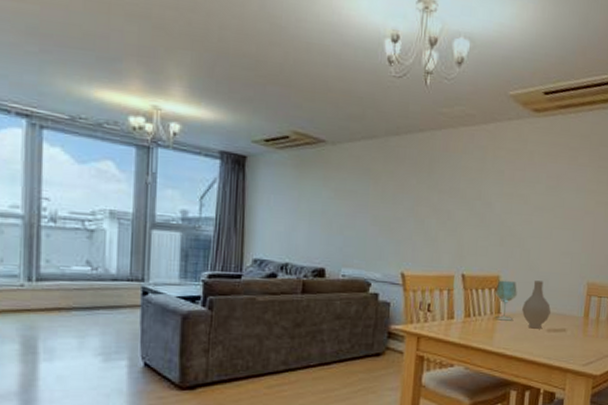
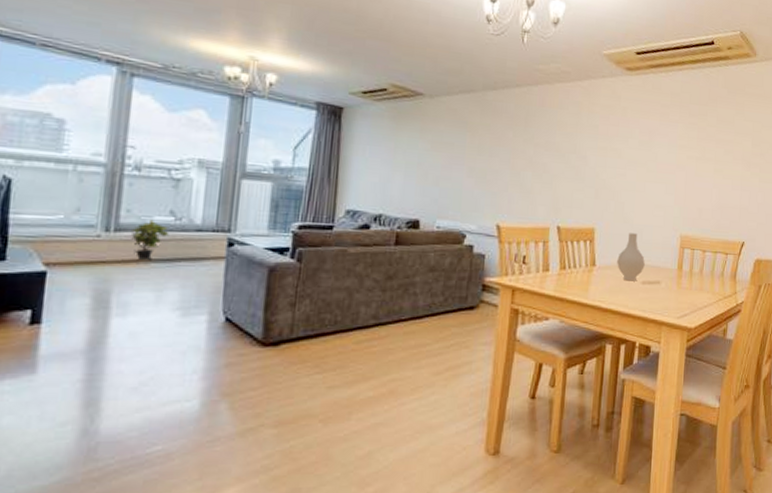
potted plant: none [51,269,87,308] -> present [130,219,169,260]
wine glass: present [495,280,517,321] -> none [590,232,612,273]

